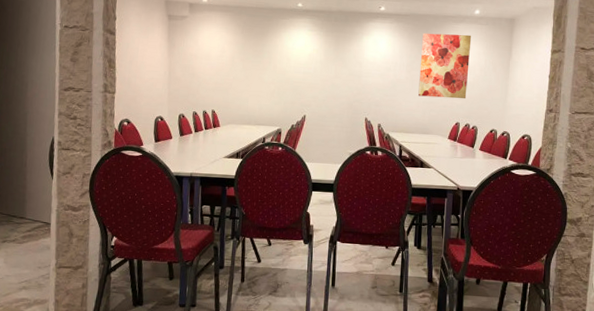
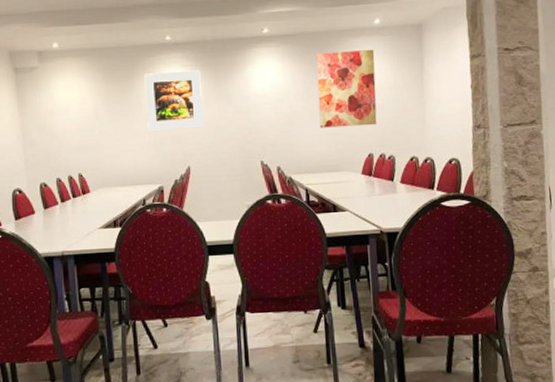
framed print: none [274,33,324,83] -> present [144,70,203,131]

